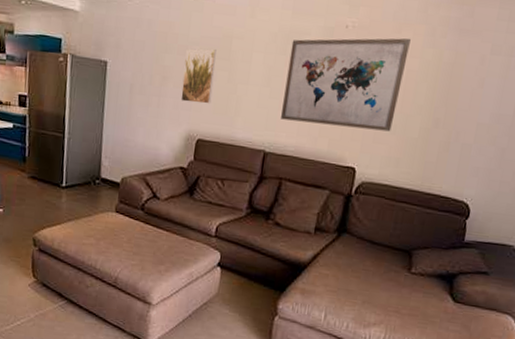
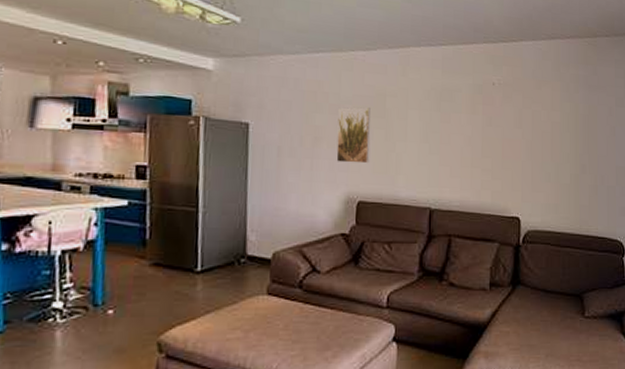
wall art: present [281,38,411,132] -> none [443,93,550,180]

